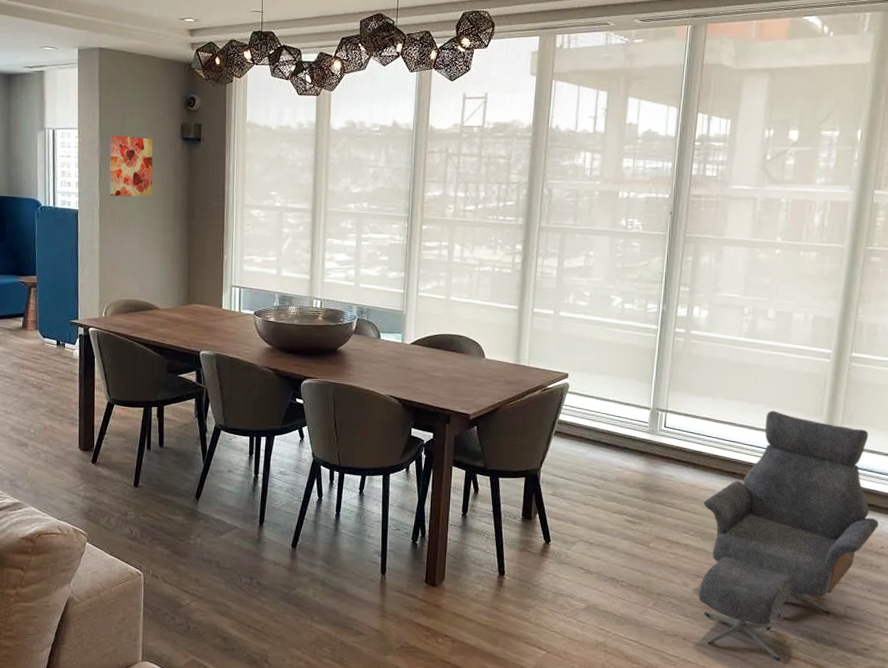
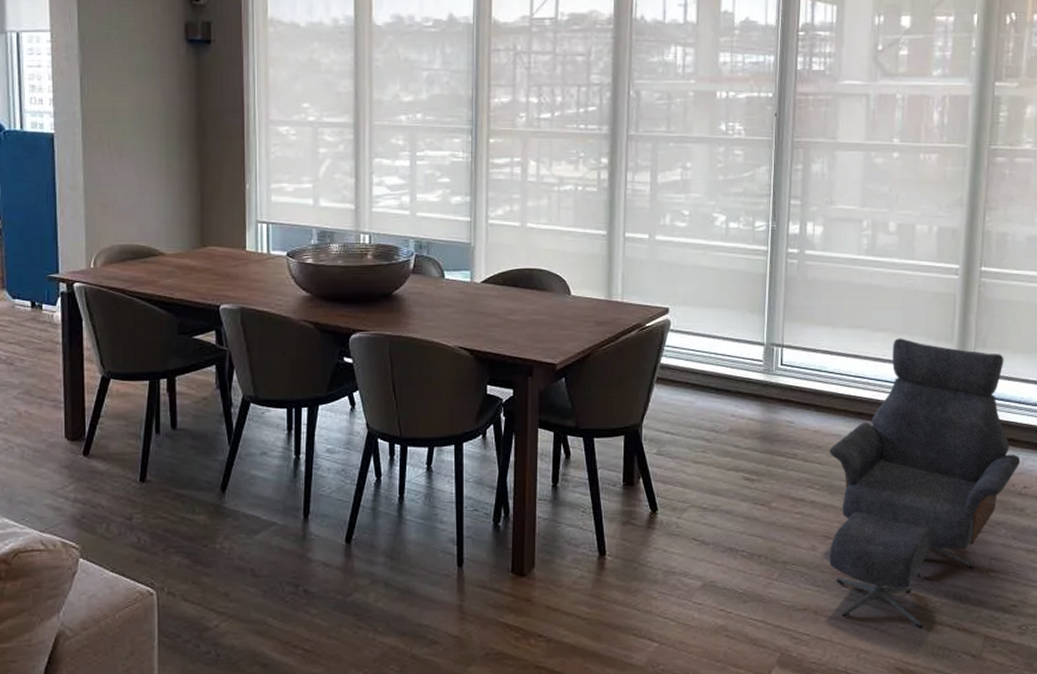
wall art: present [109,135,154,197] -> none [93,38,151,115]

